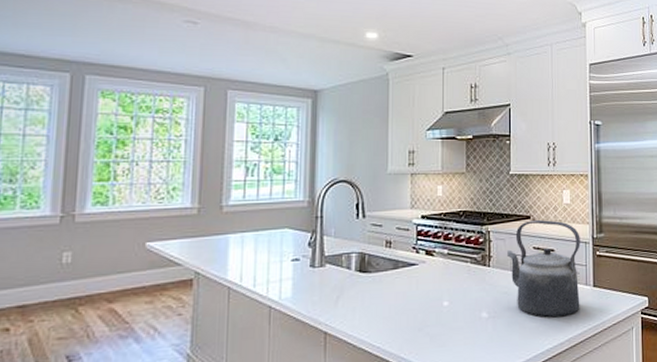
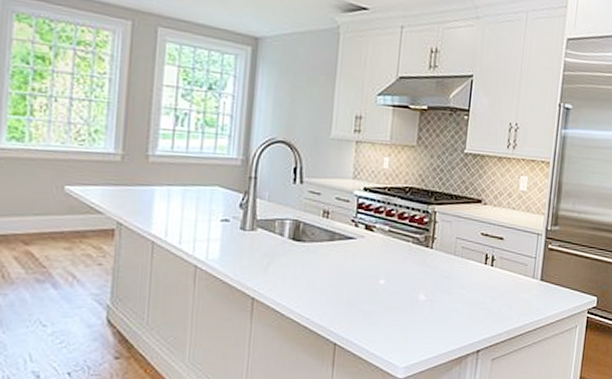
kettle: present [507,219,580,318] -> none [452,204,533,308]

